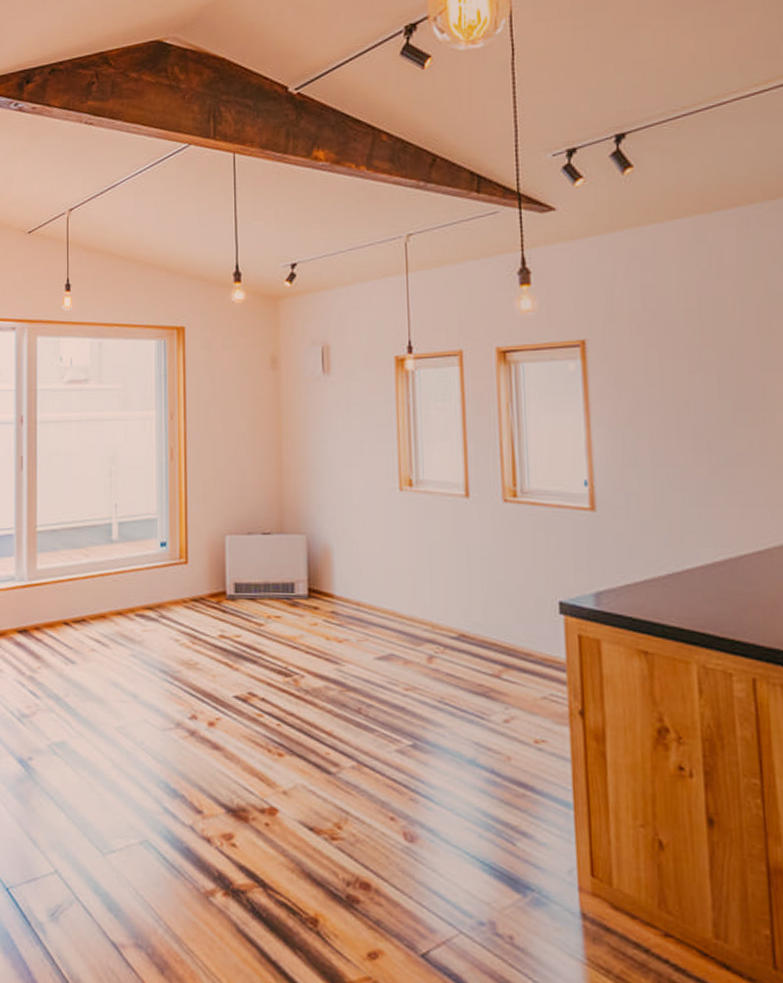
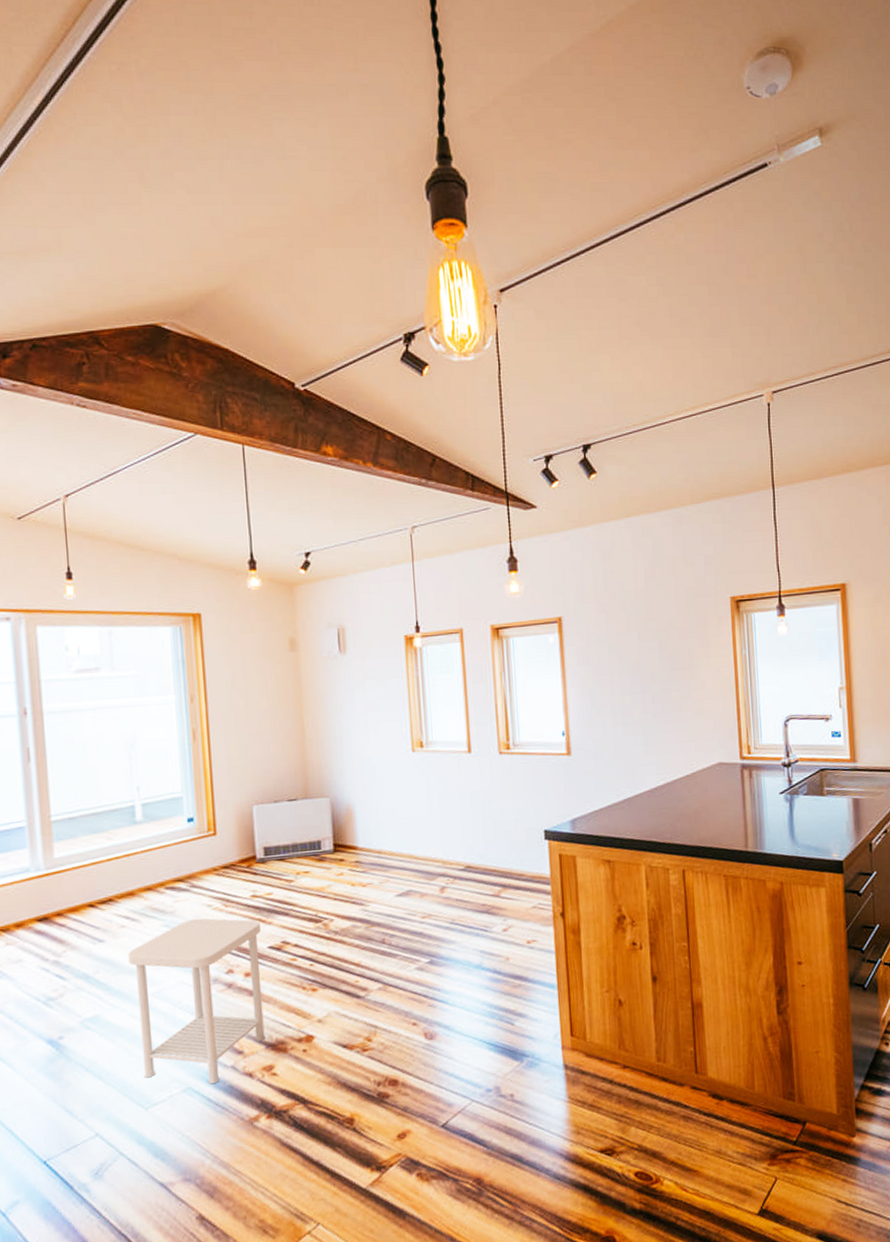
side table: none [96,652,227,843] -> present [128,918,265,1085]

